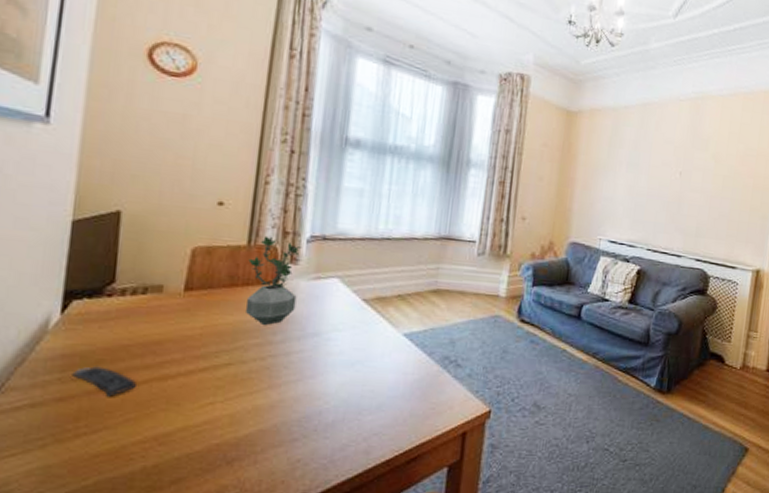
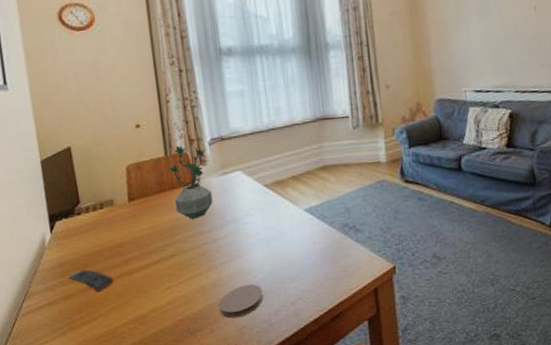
coaster: none [272,411,332,449] -> present [219,284,263,319]

